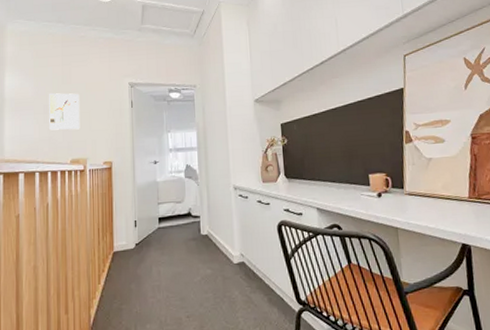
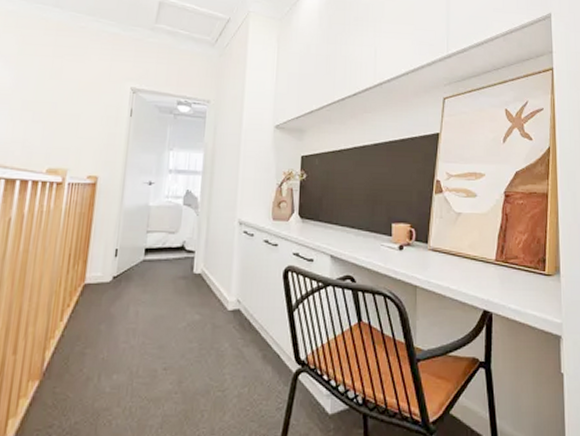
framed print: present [49,93,80,130] -> none [26,88,70,134]

